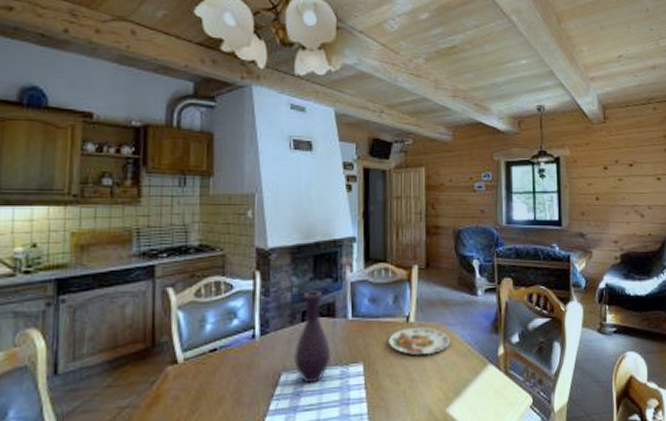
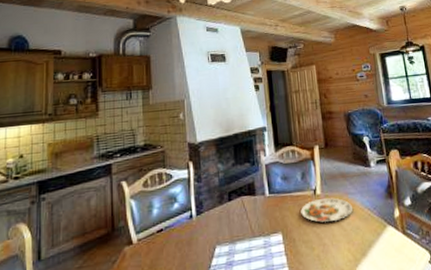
vase: present [293,291,332,384] -> none [224,174,256,254]

